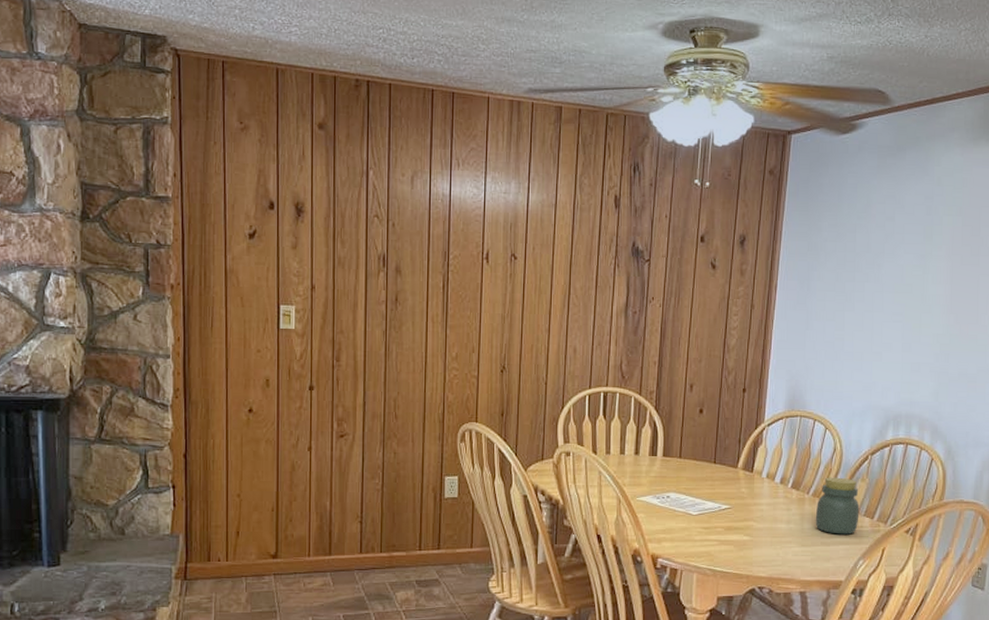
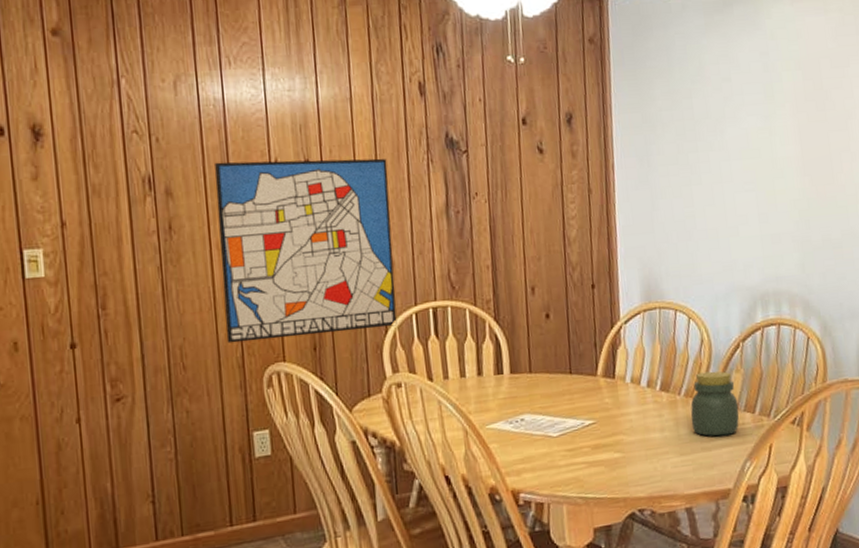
wall art: none [432,249,580,404] -> present [214,158,397,344]

